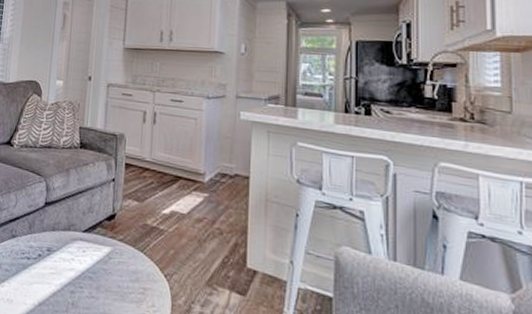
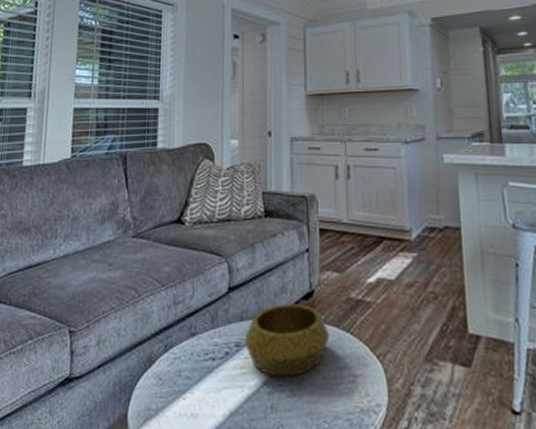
decorative bowl: none [55,221,126,282] -> present [245,304,330,377]

